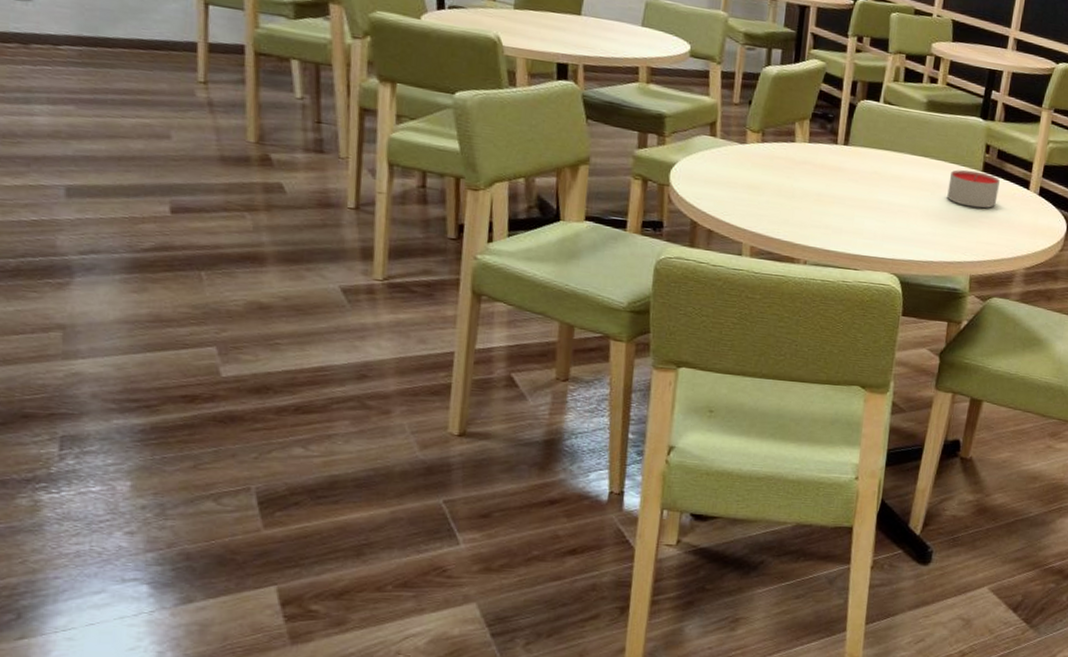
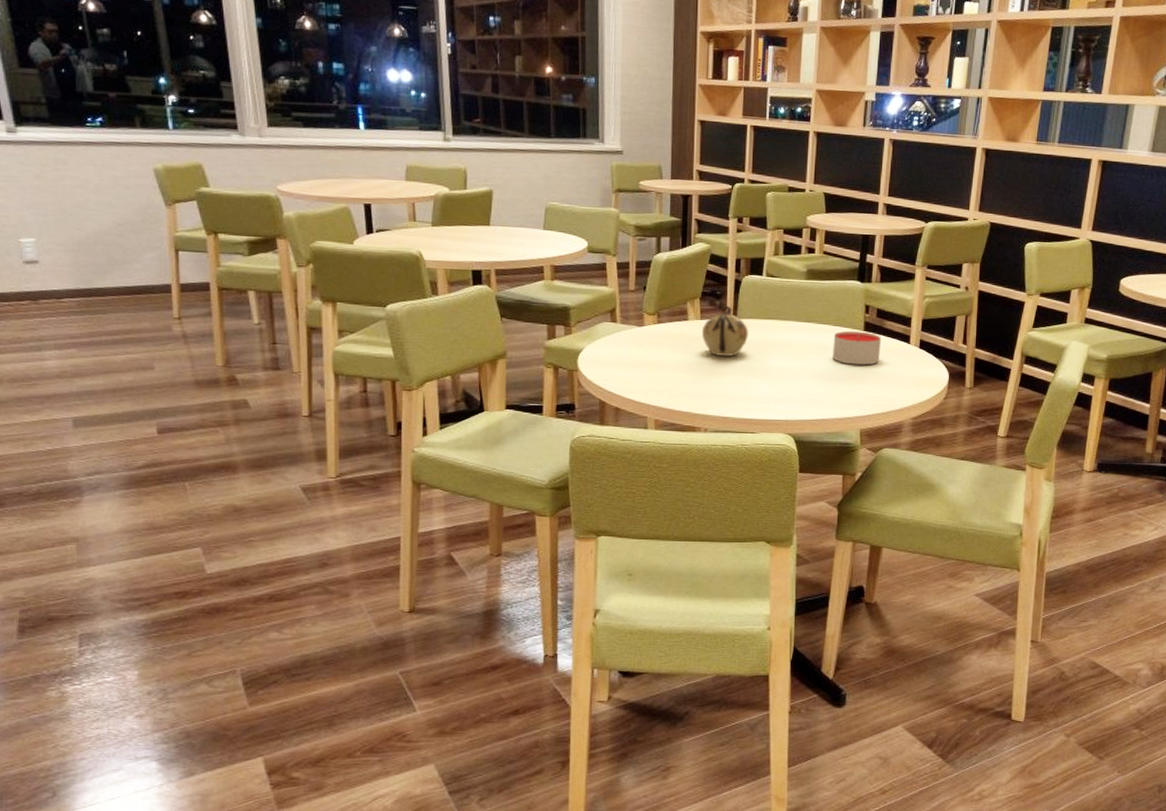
teapot: none [808,129,860,186] -> present [701,305,748,356]

